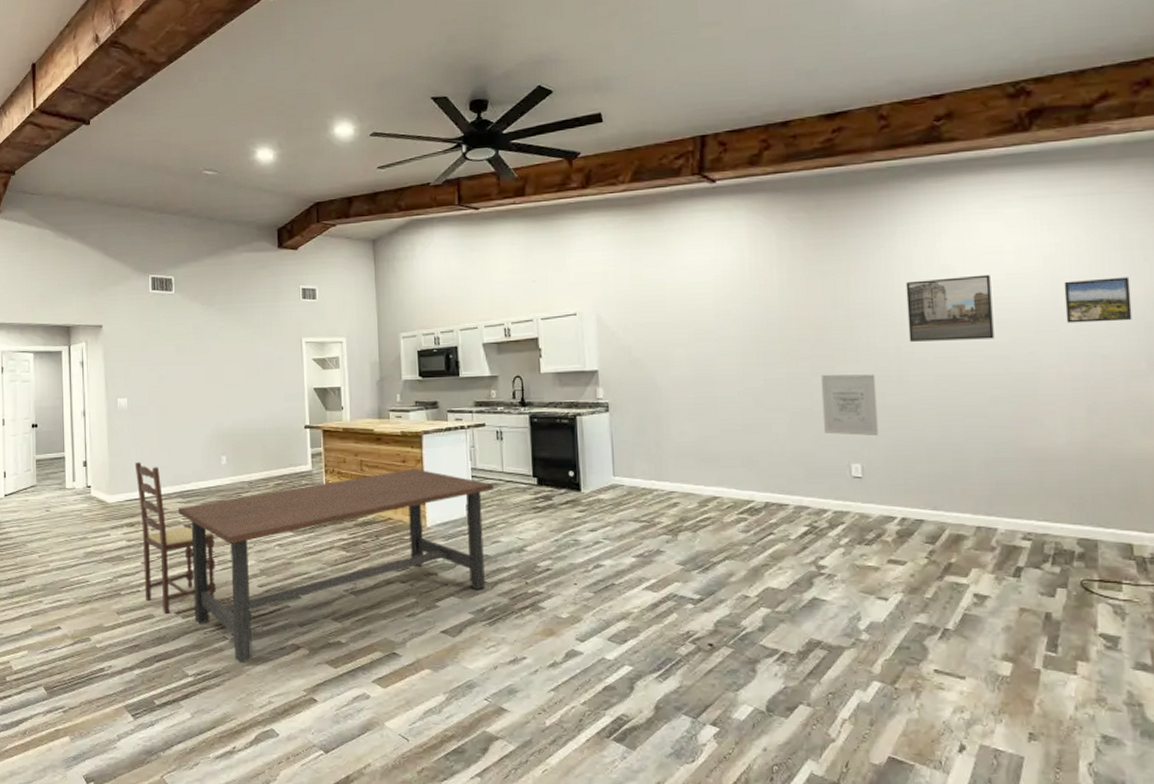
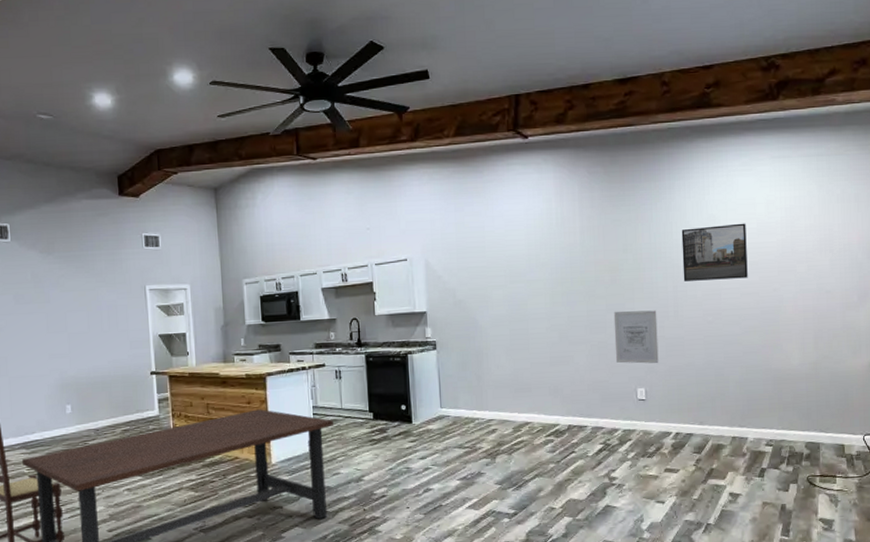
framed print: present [1064,277,1133,323] -> none [800,225,849,264]

